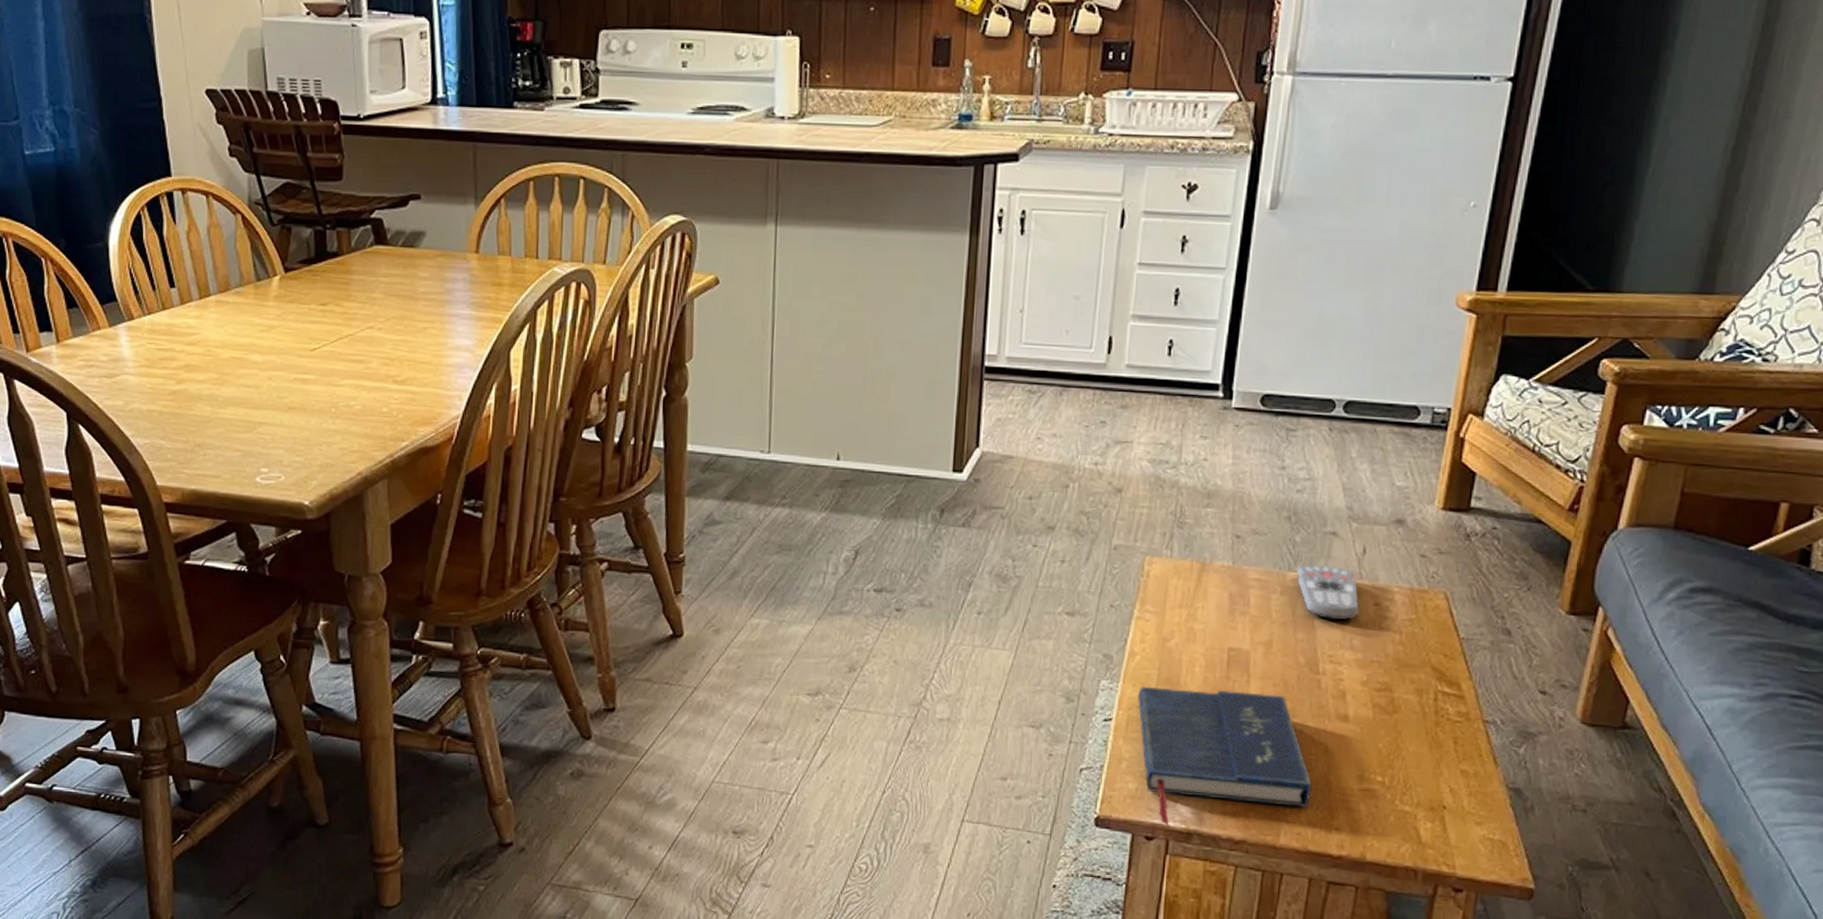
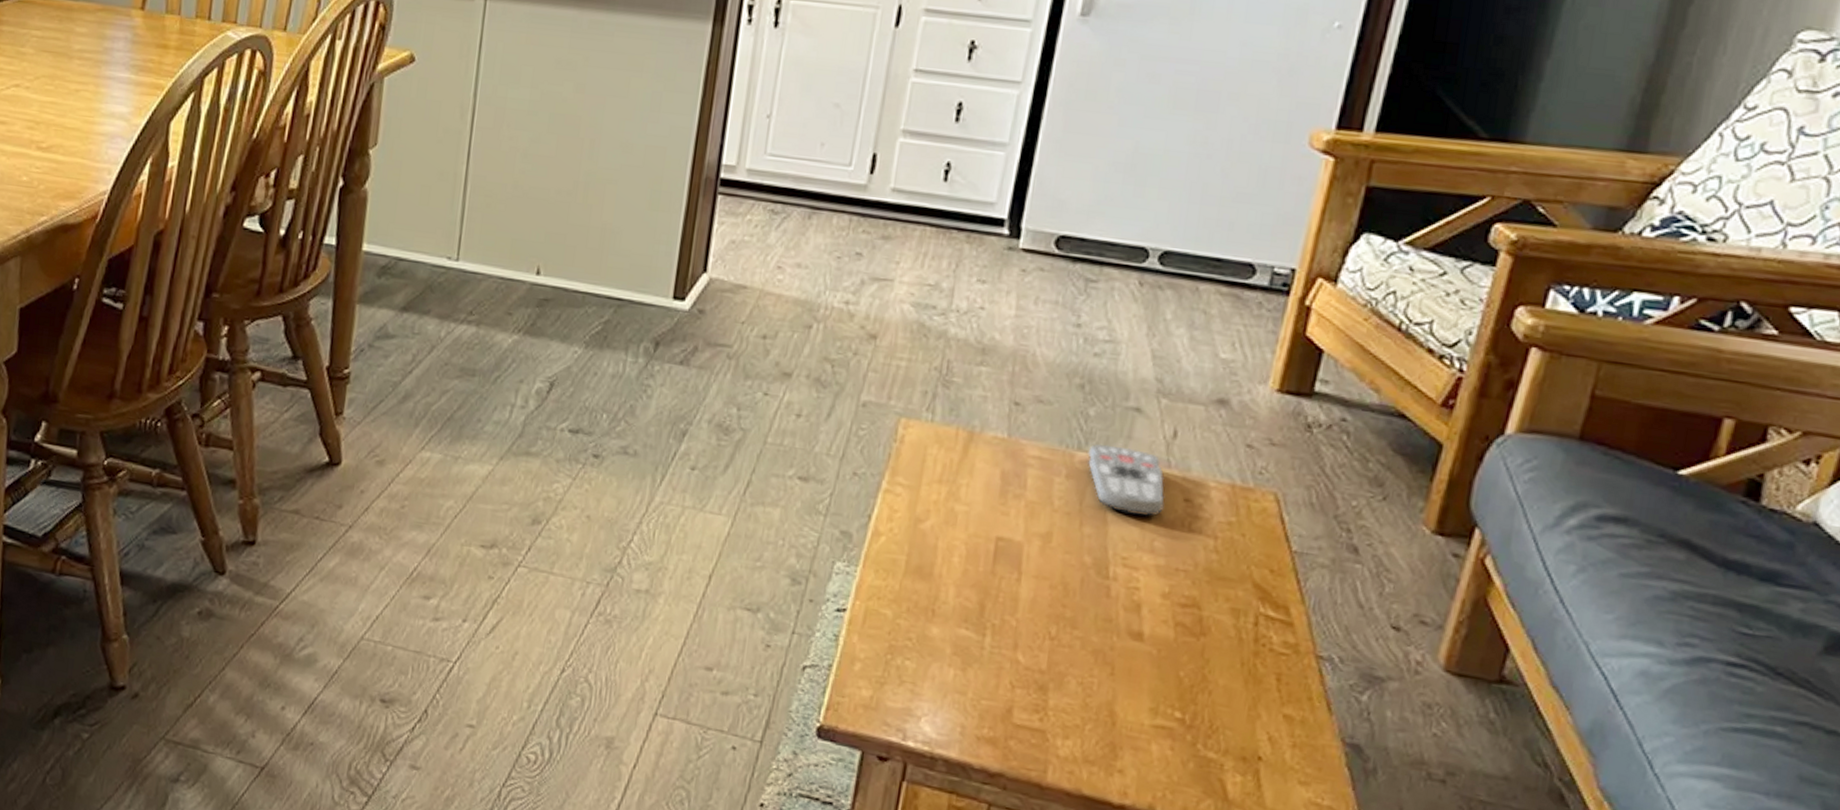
book: present [1137,686,1312,827] -> none [878,573,1092,747]

